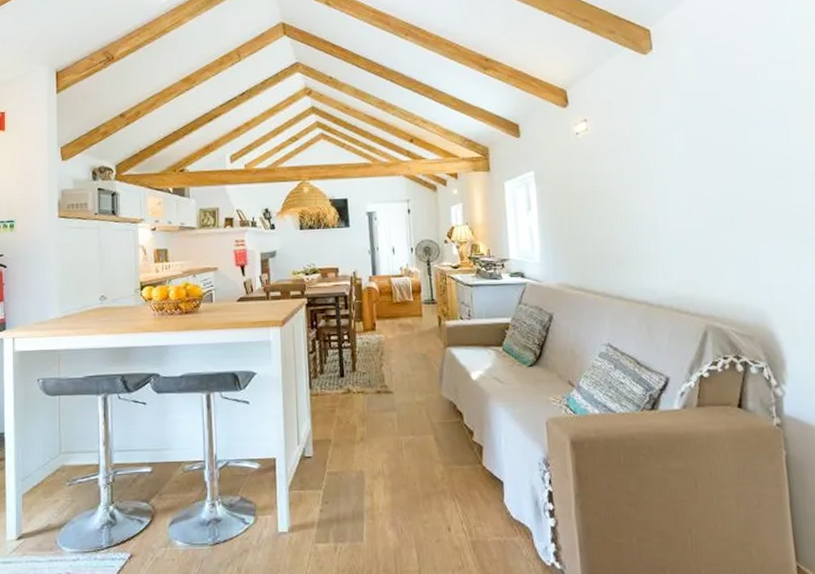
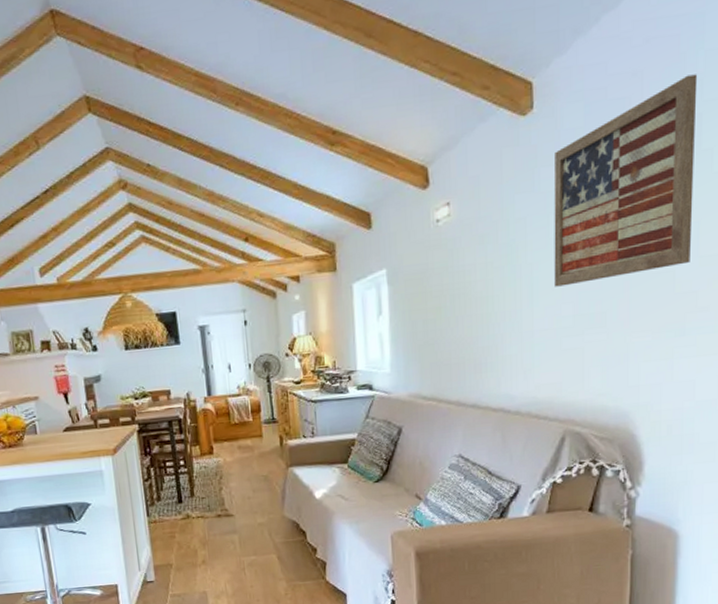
wall art: none [674,30,803,194] -> present [553,74,698,287]

